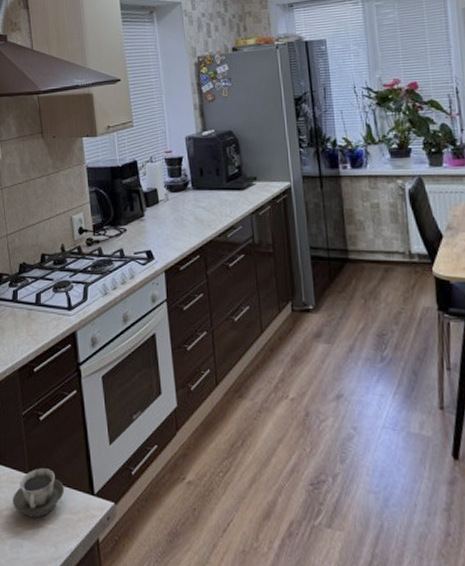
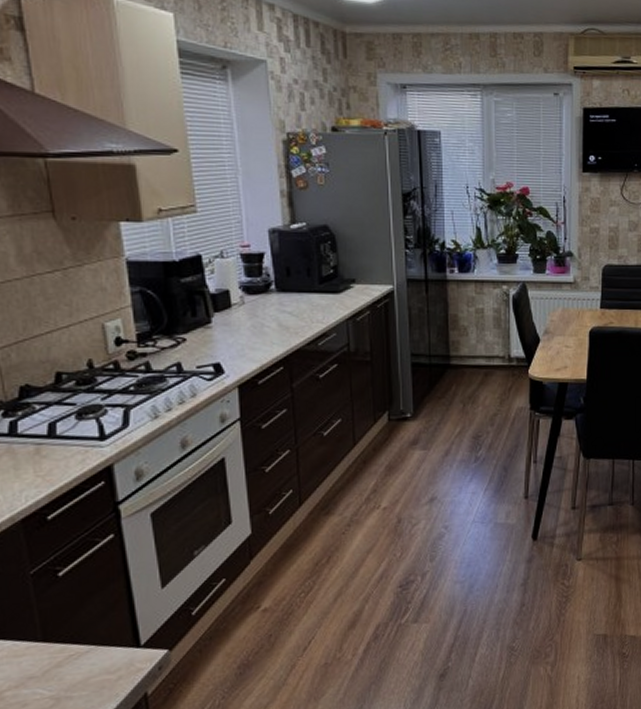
cup: present [13,468,65,518] -> none [18,630,98,692]

